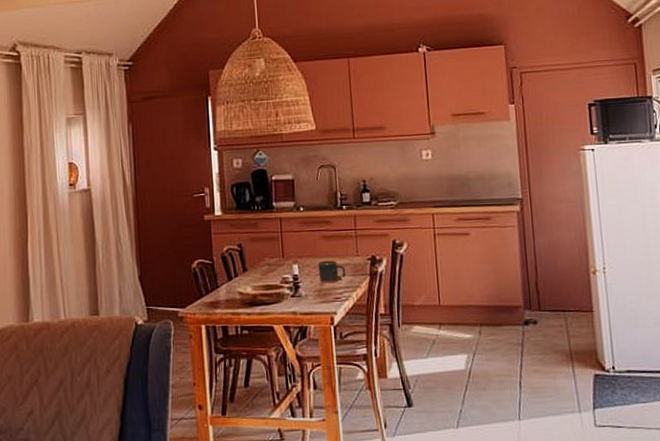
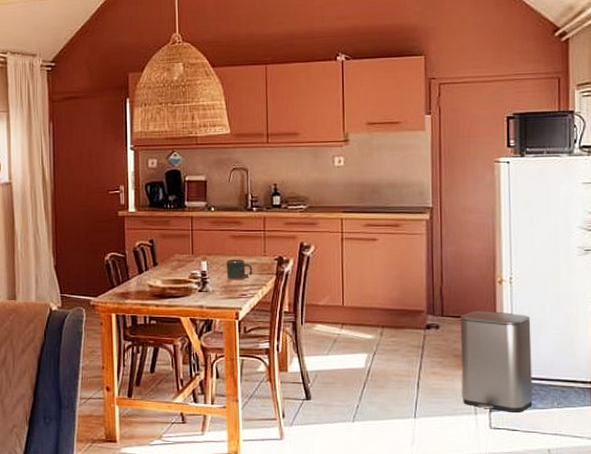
pedal bin: none [557,303,635,408] -> present [460,311,533,413]

